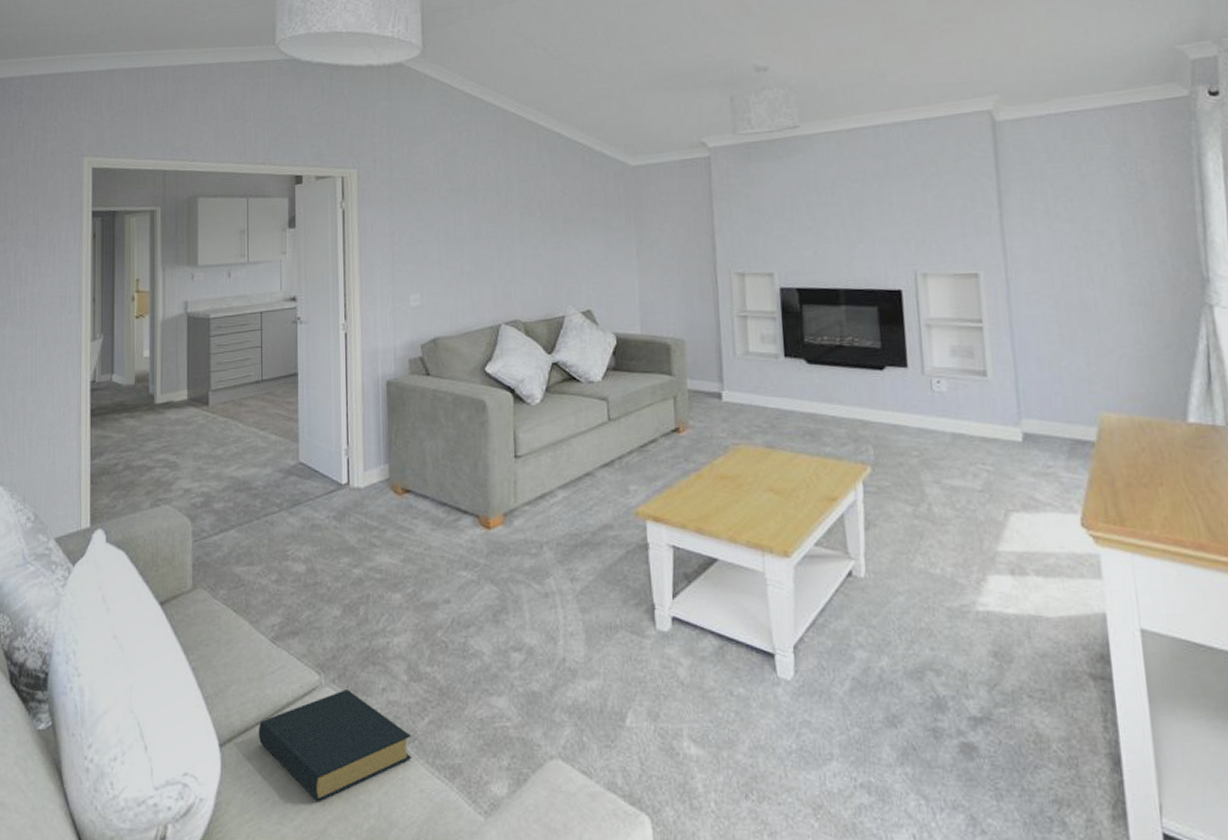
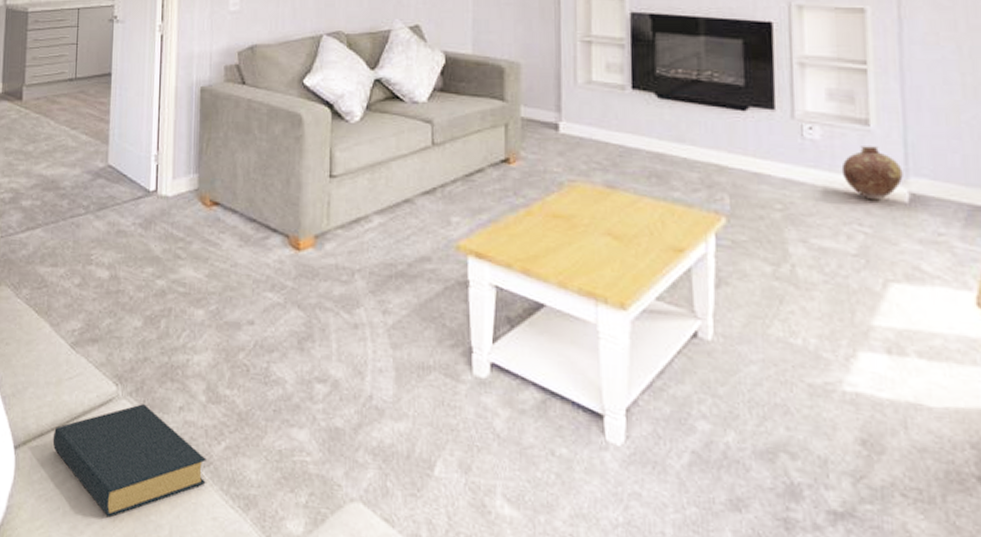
vase: none [965,394,1017,442] -> present [841,146,903,201]

